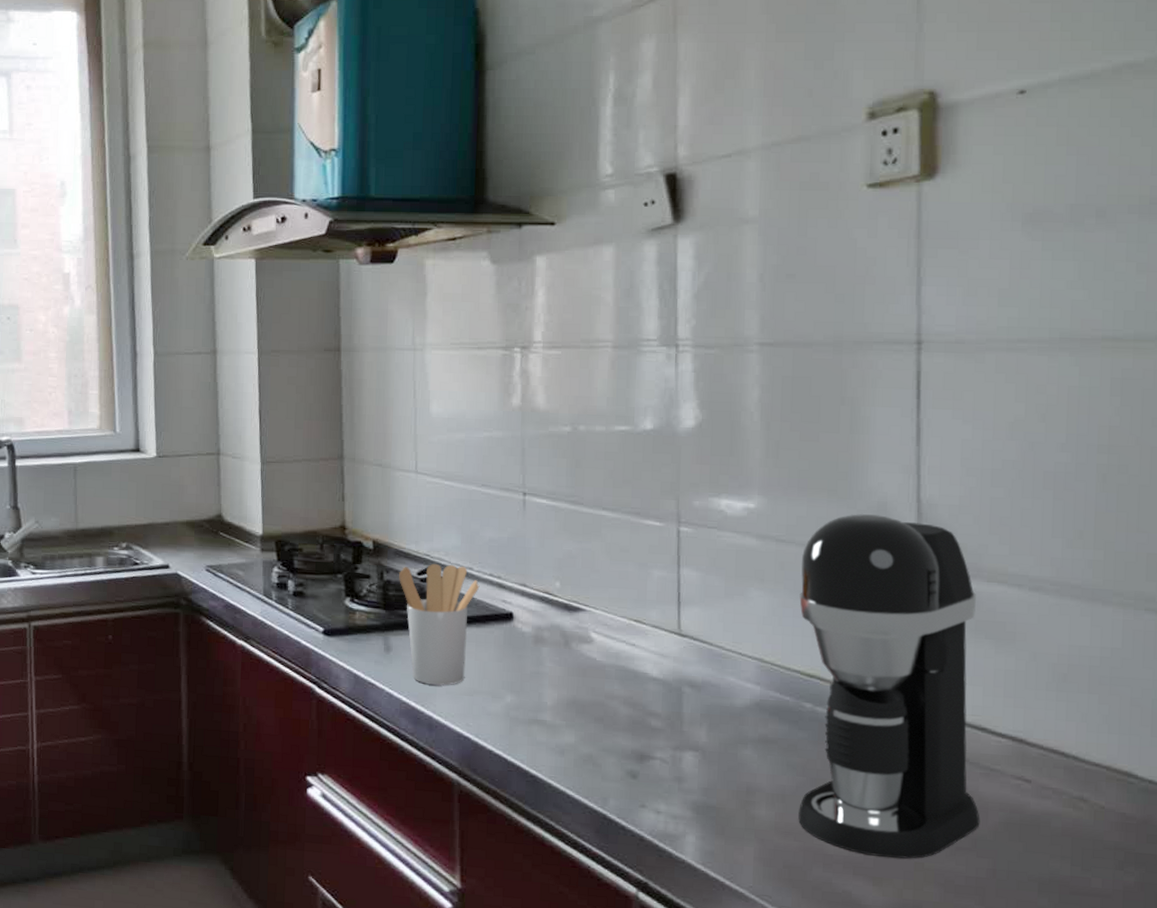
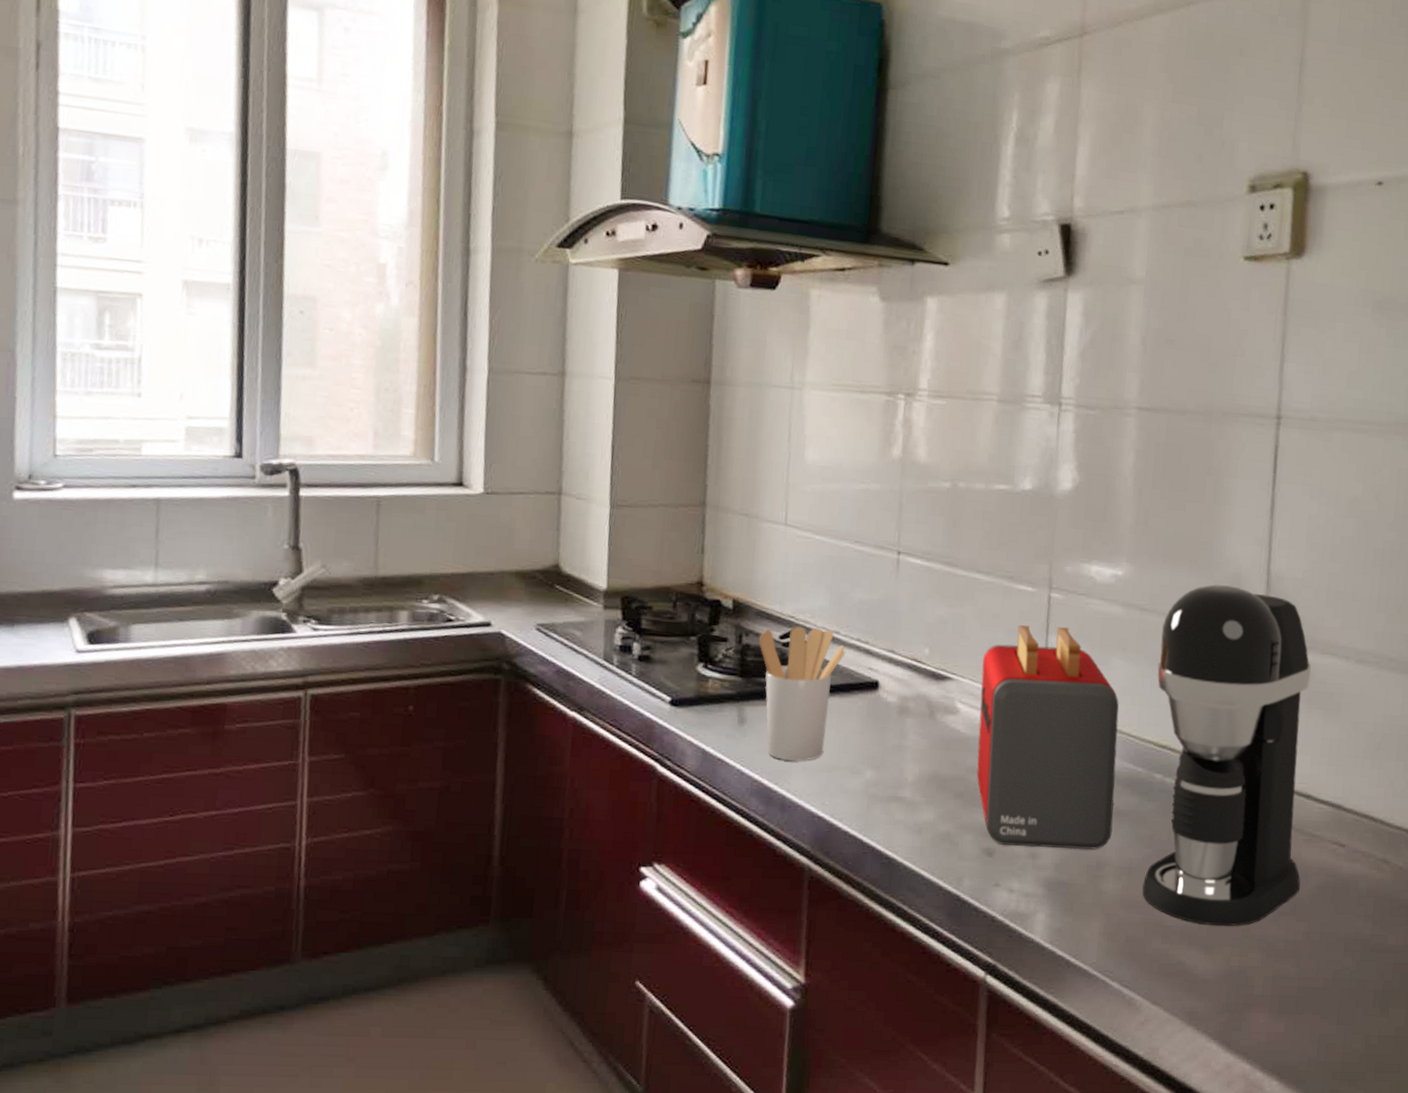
toaster: none [613,558,762,776] -> present [976,625,1119,850]

